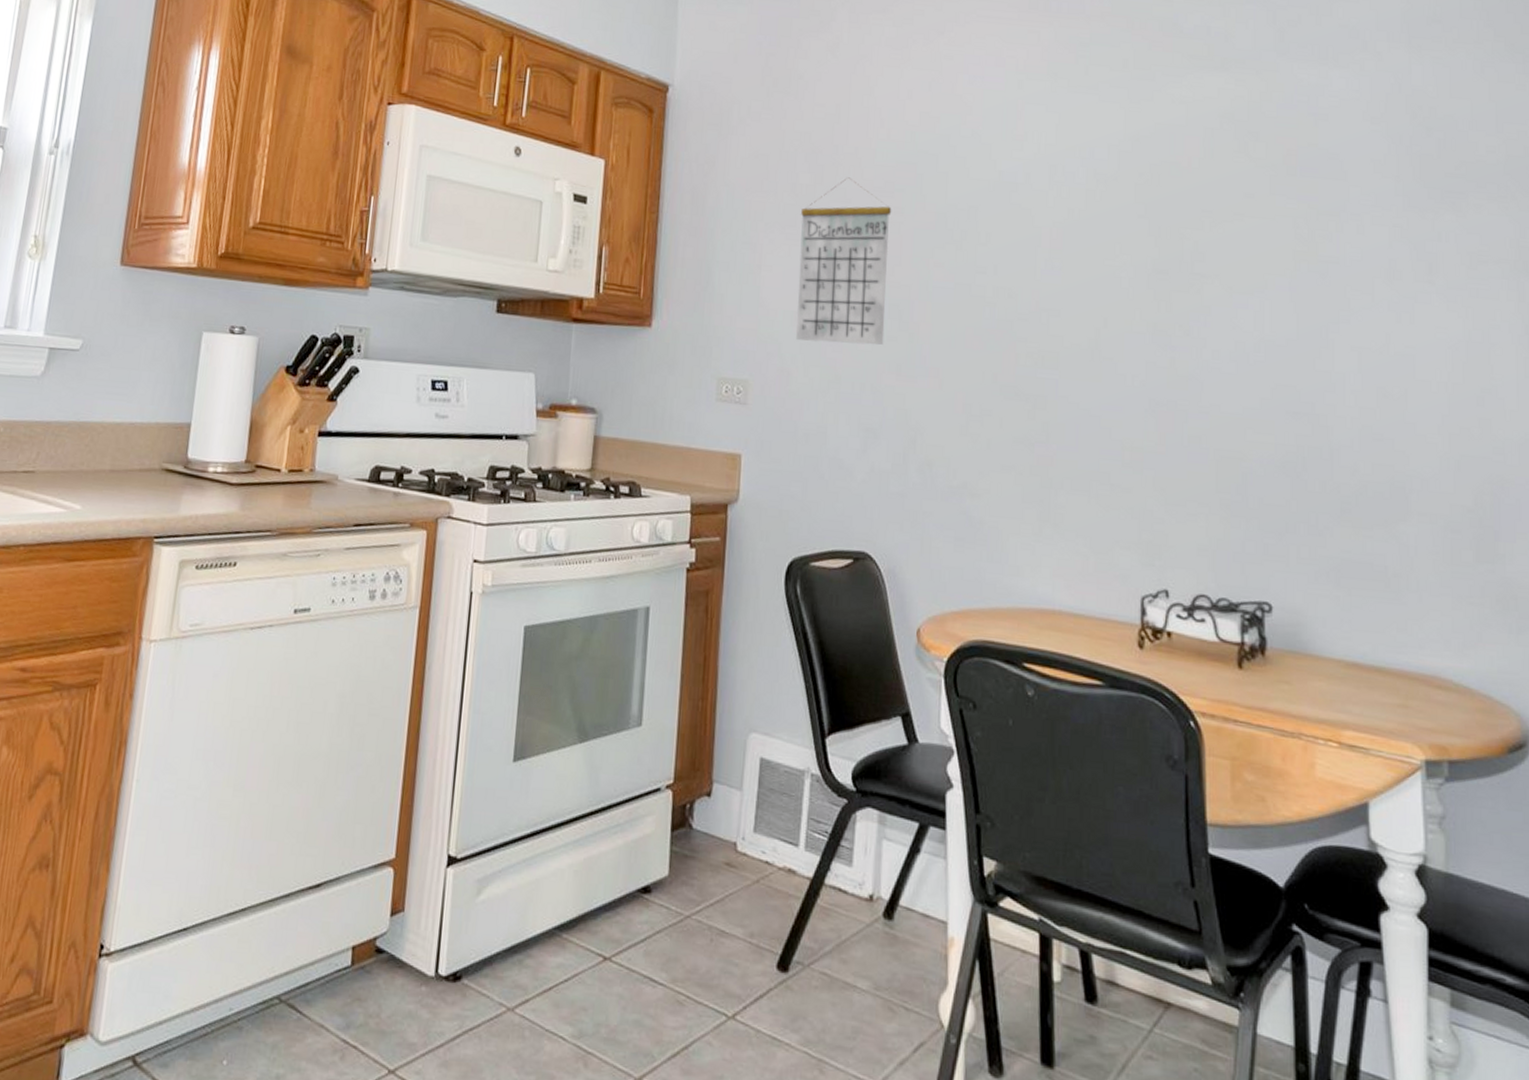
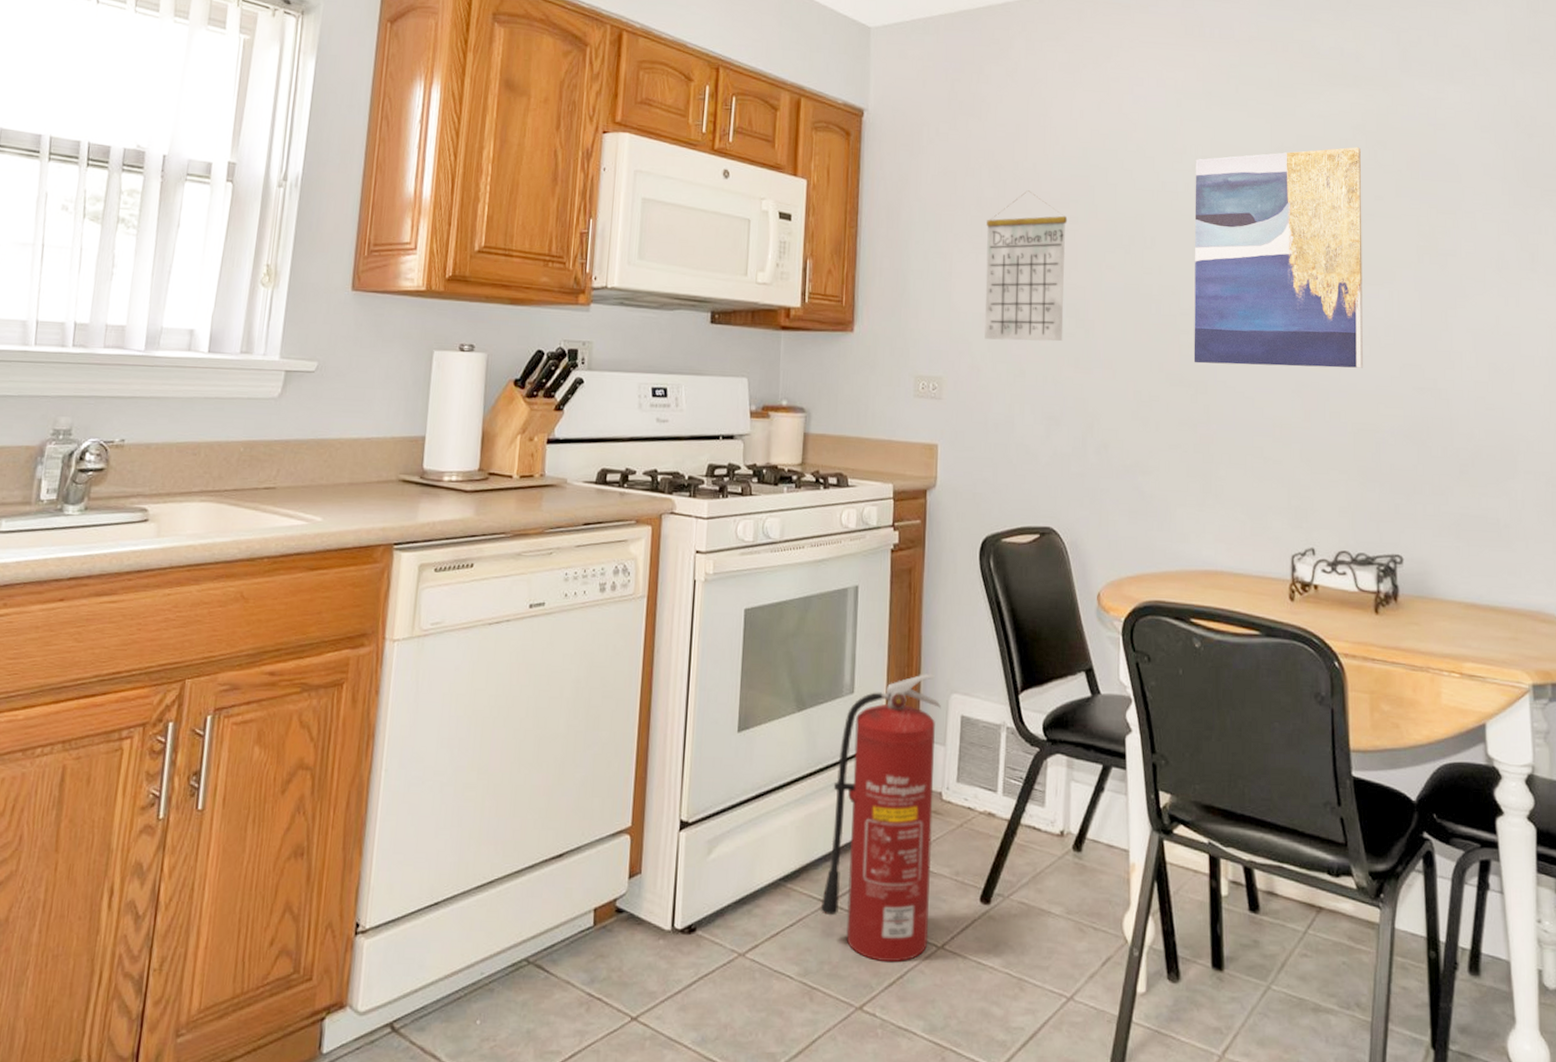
fire extinguisher: none [598,708,738,1031] -> present [820,674,941,963]
wall art: none [1032,137,1230,387] -> present [1193,147,1364,368]

